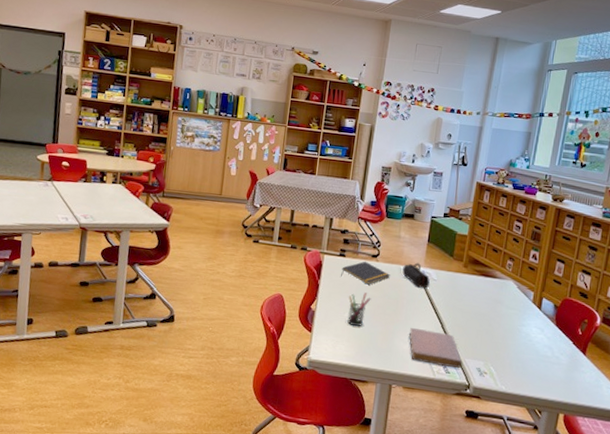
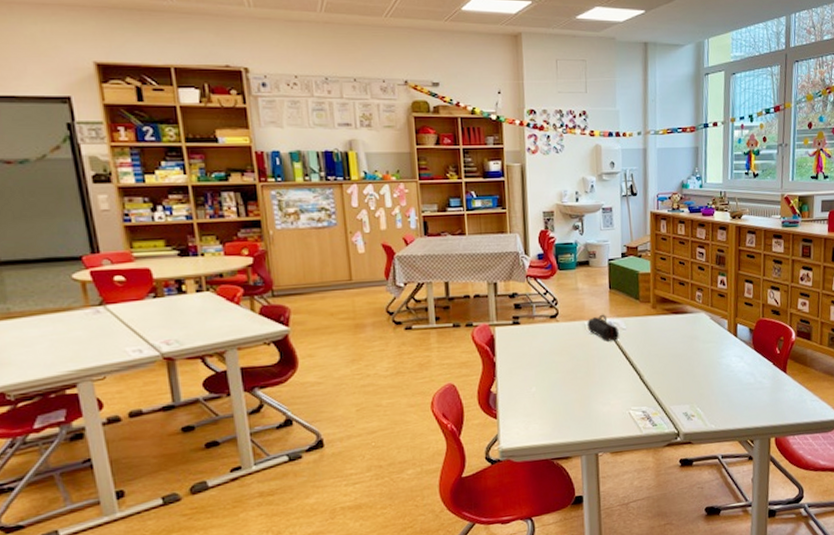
notepad: present [341,261,390,285] -> none [518,324,575,351]
pen holder: present [347,292,371,327] -> none [533,360,558,400]
notebook: present [409,327,462,369] -> none [607,384,668,422]

